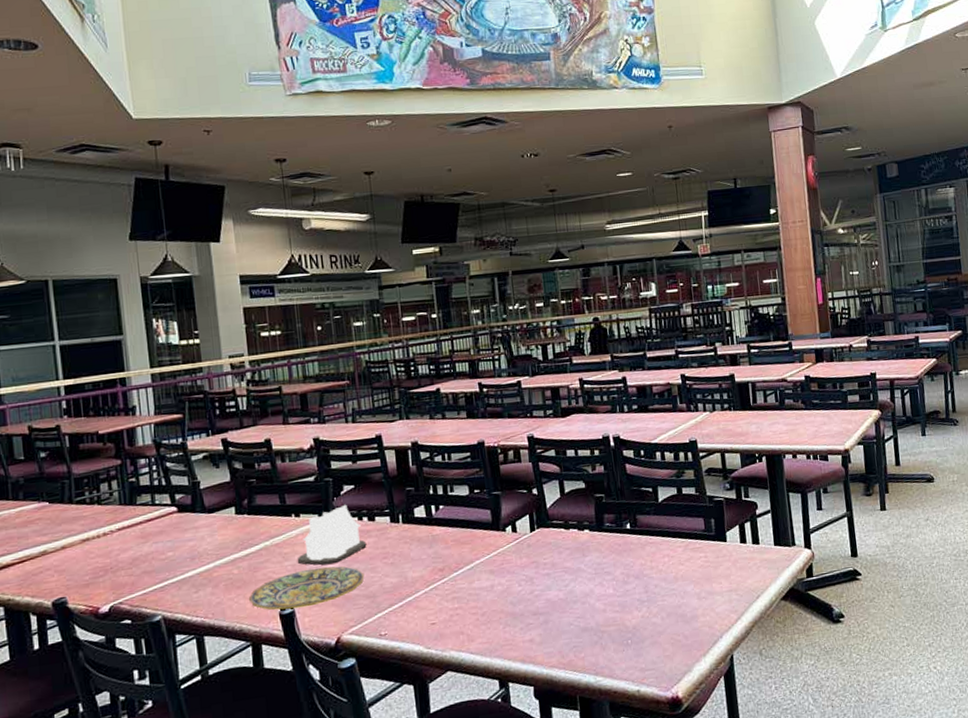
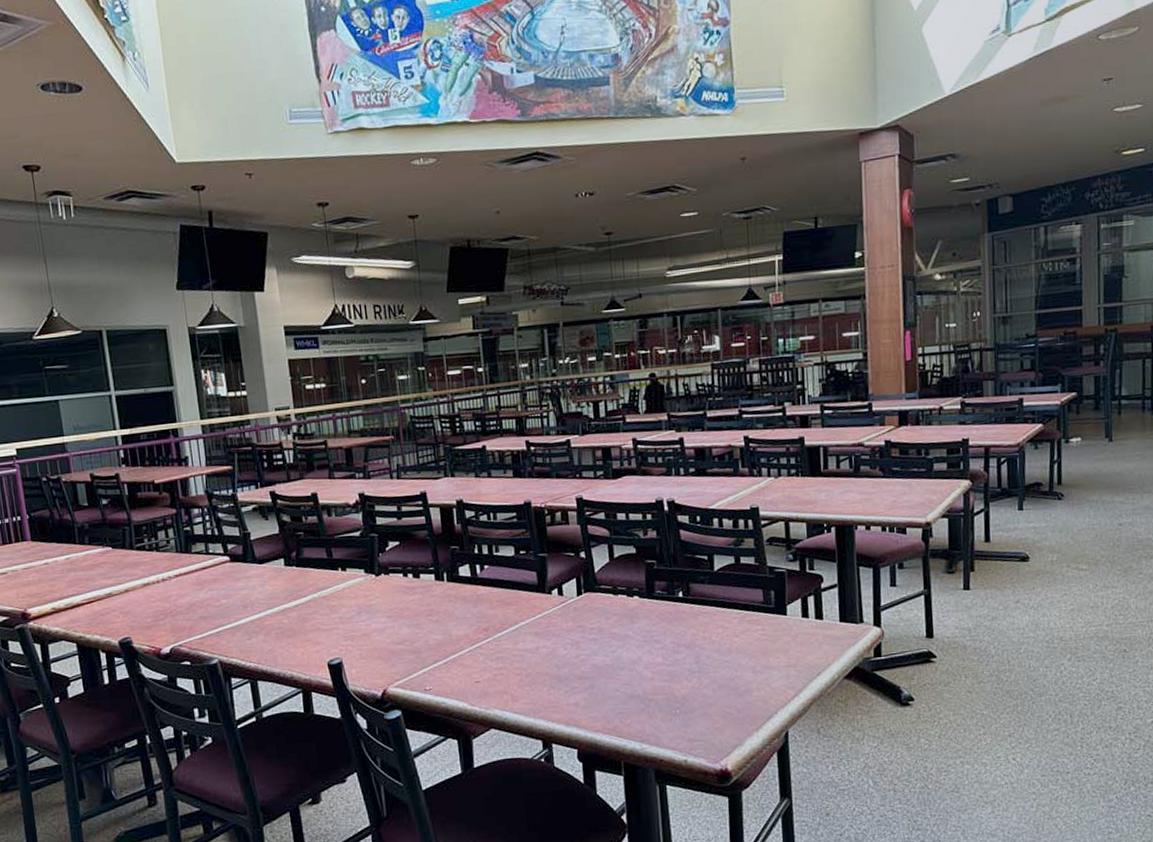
plate: present [248,566,365,610] -> none [298,620,410,661]
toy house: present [297,504,367,565] -> none [344,560,412,619]

